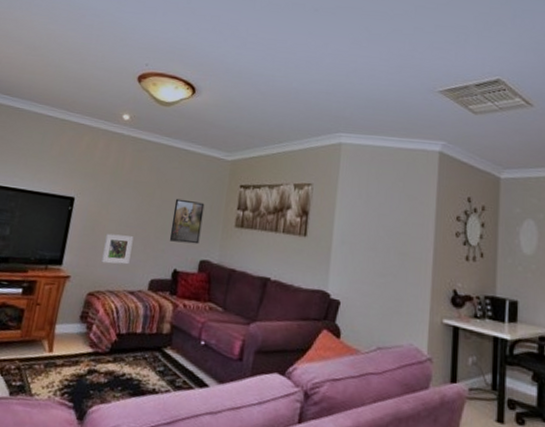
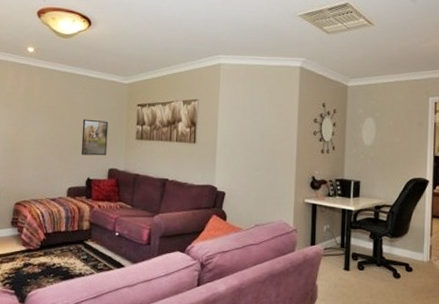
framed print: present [101,233,134,265] -> none [24,152,50,178]

